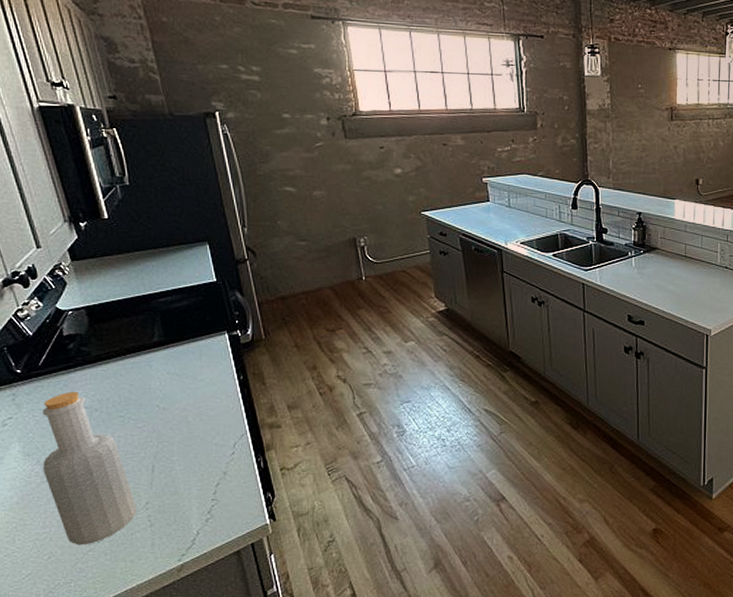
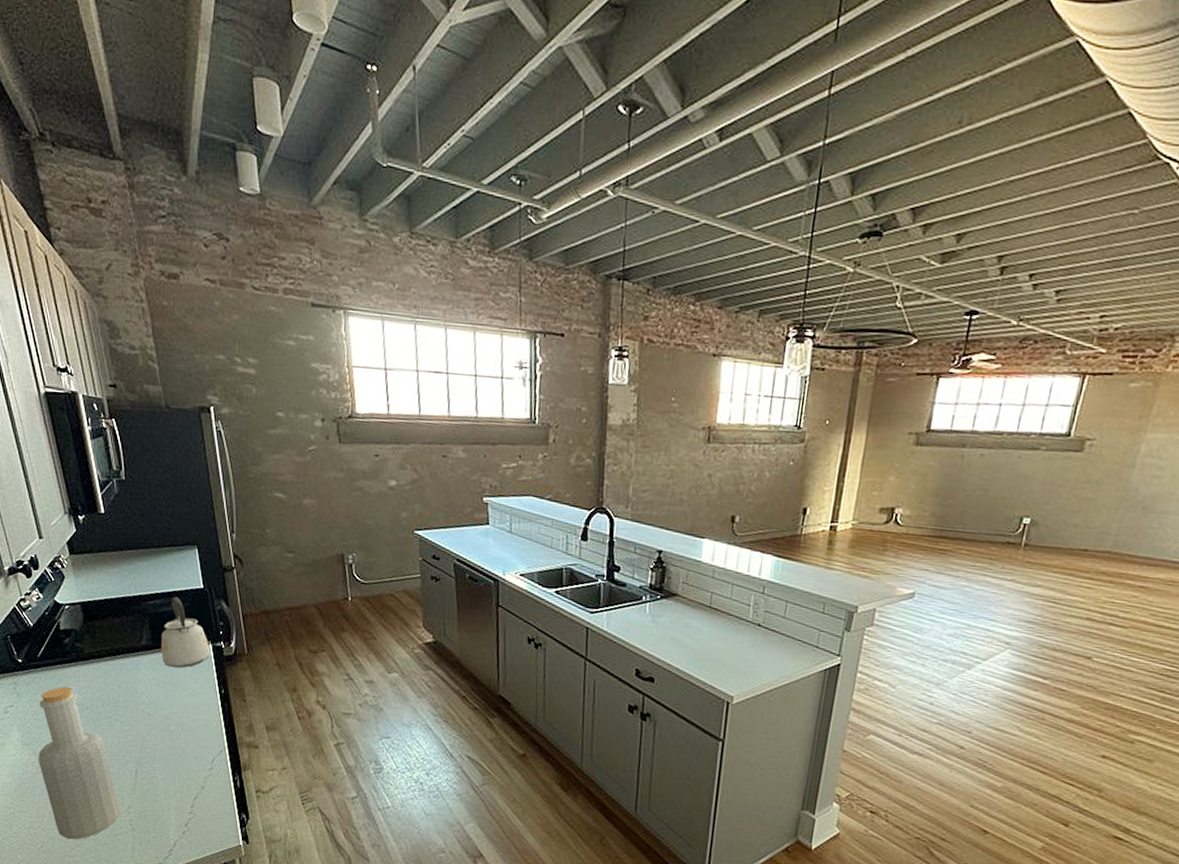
kettle: none [174,292,227,360] -> present [161,596,211,668]

